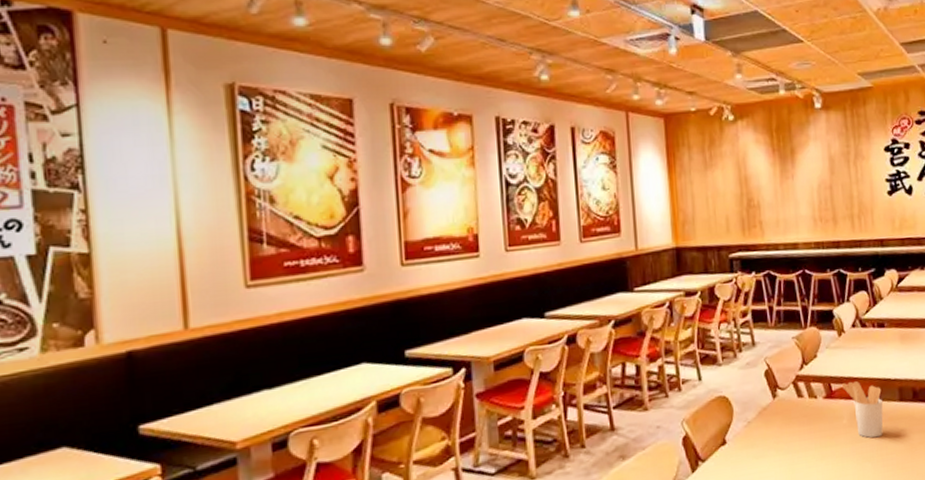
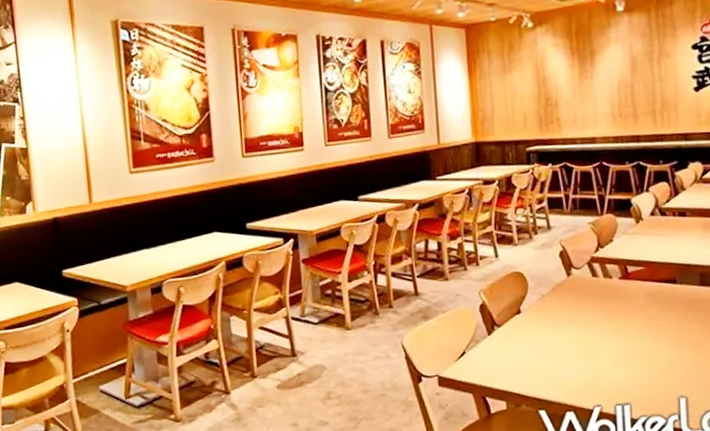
utensil holder: present [841,381,883,439] -> none [638,264,682,318]

